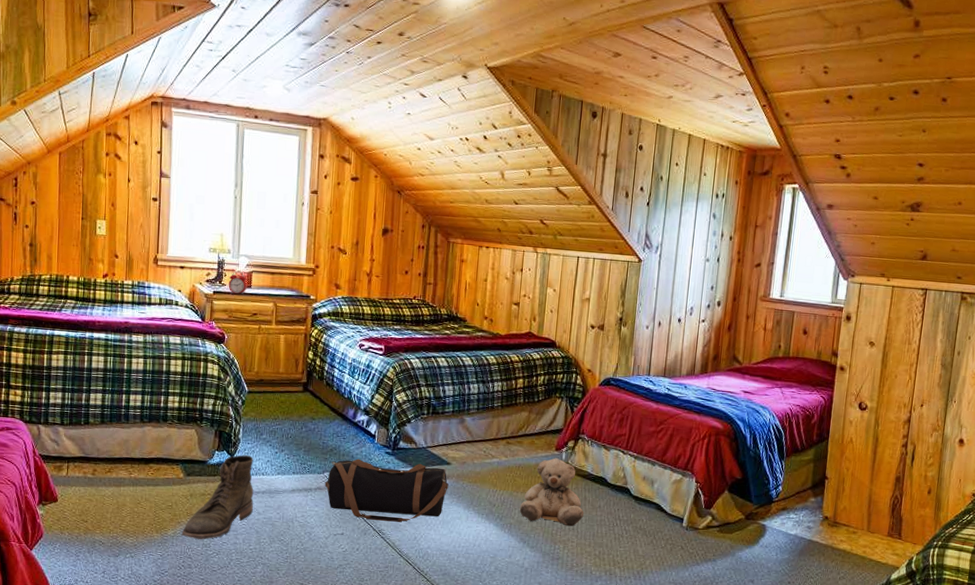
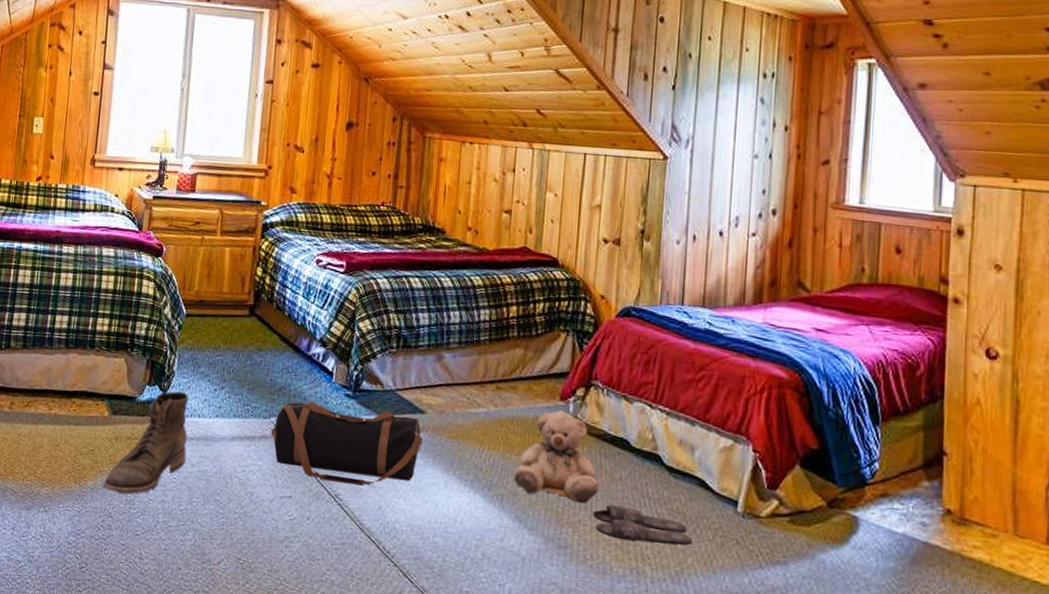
alarm clock: present [228,271,247,295] -> none [169,173,191,200]
slippers: none [579,526,651,552] -> present [594,504,693,545]

